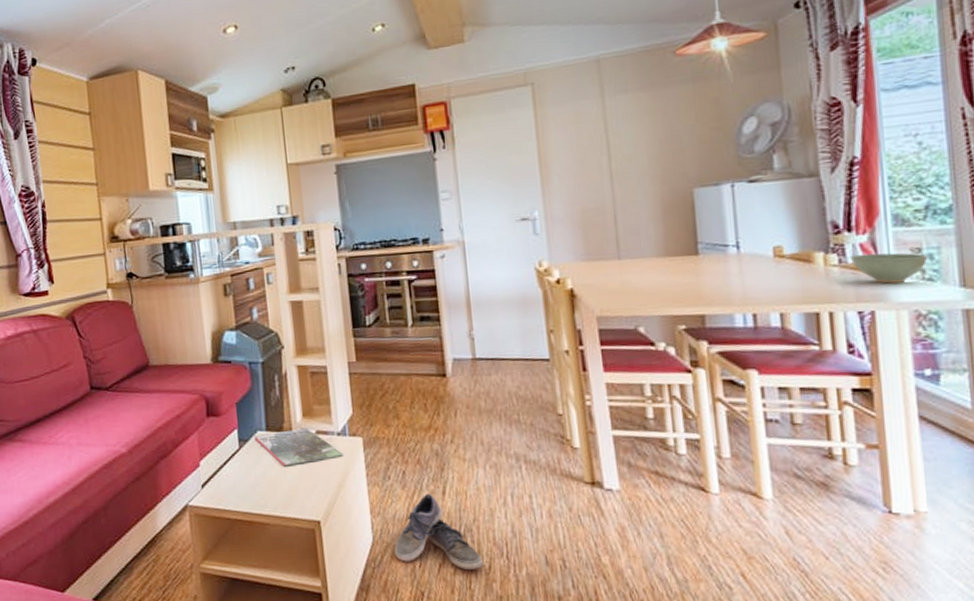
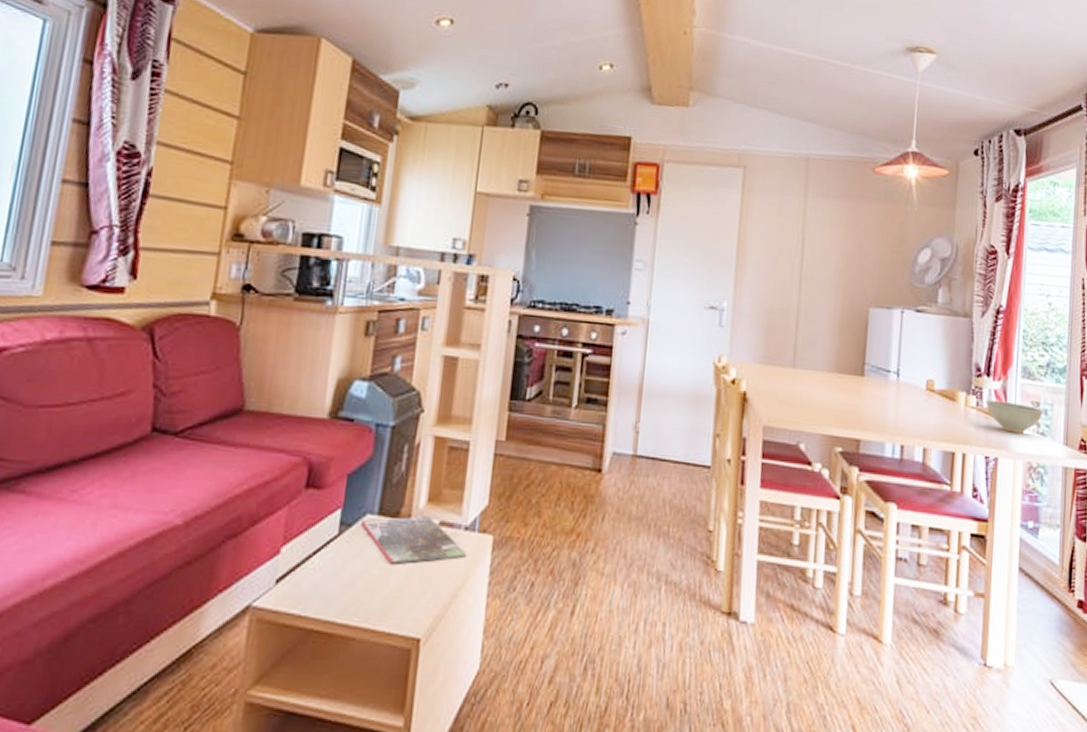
shoe: present [394,493,483,571] -> none [501,612,600,712]

